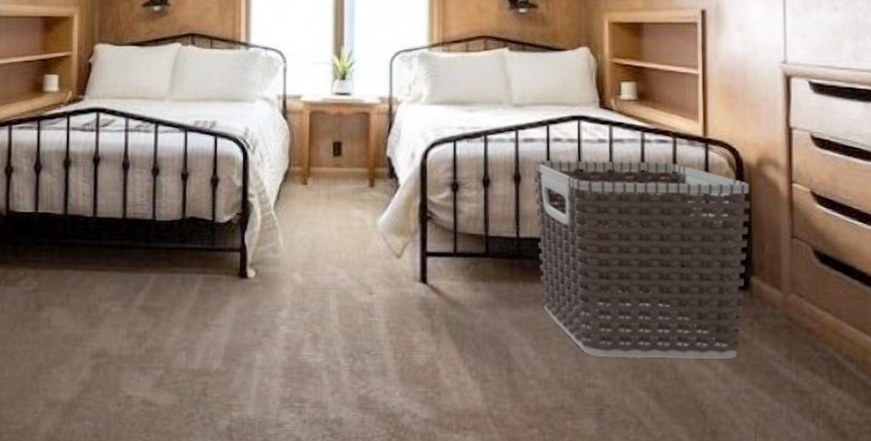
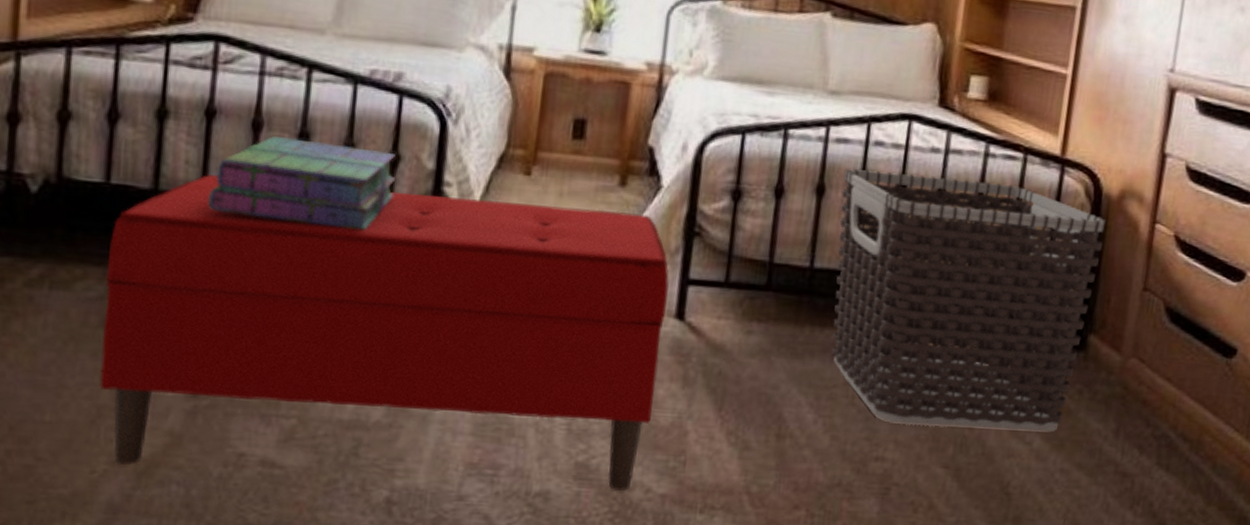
bench: none [37,202,414,416] -> present [99,174,669,491]
stack of books: none [98,171,217,232] -> present [207,136,397,230]

